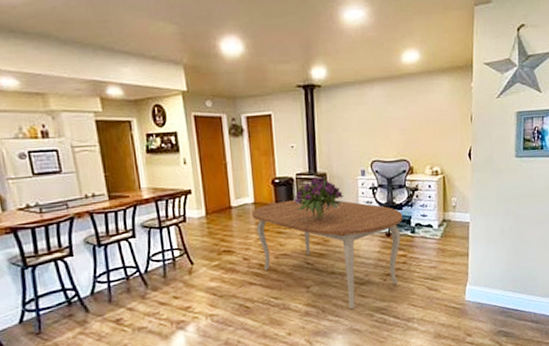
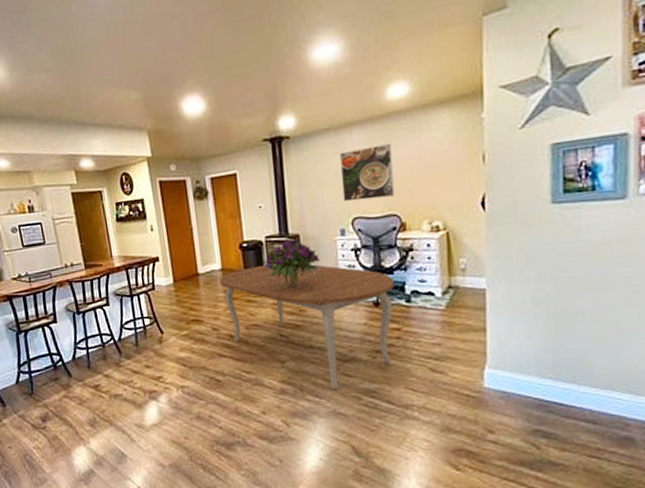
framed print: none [363,100,406,147] -> present [340,144,395,202]

